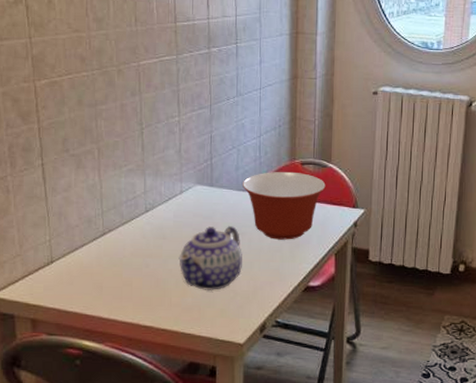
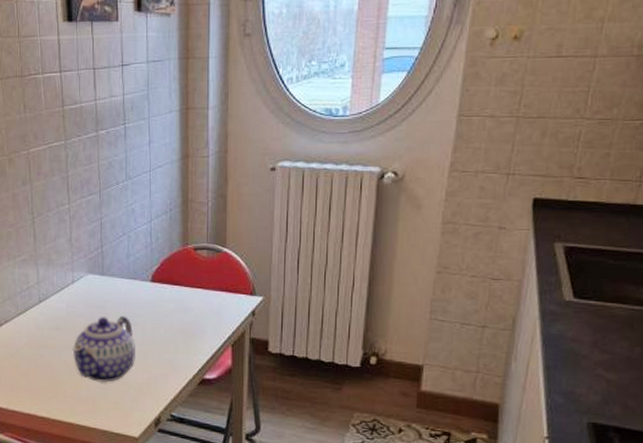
mixing bowl: present [243,171,326,240] -> none [134,257,221,330]

